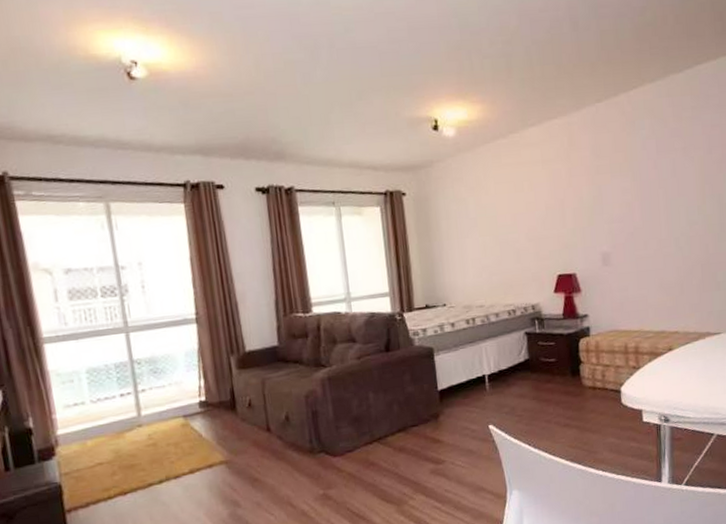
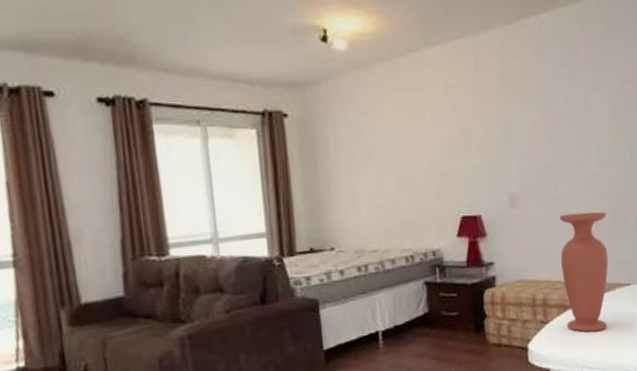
vase: none [649,267,698,377] -> present [559,212,609,332]

